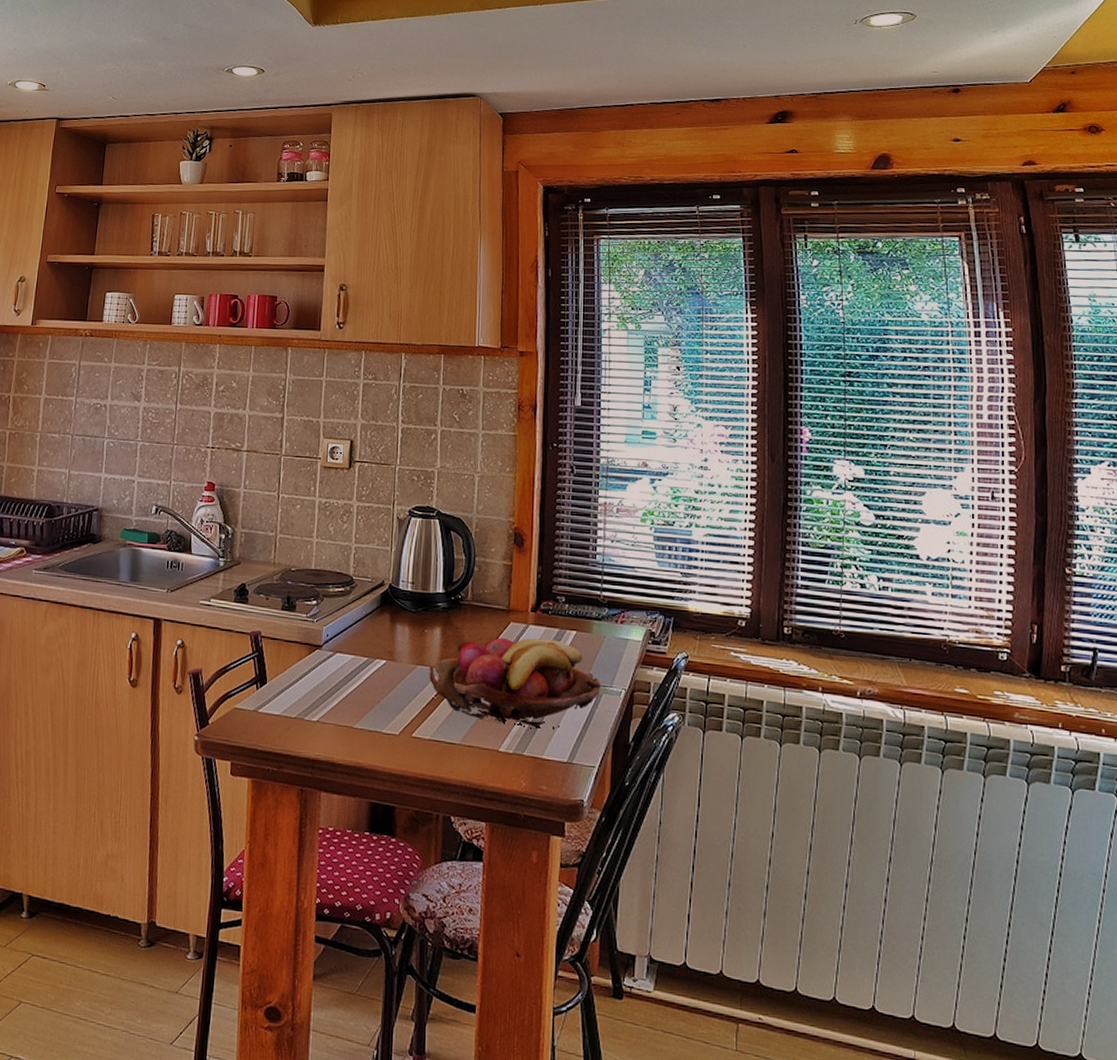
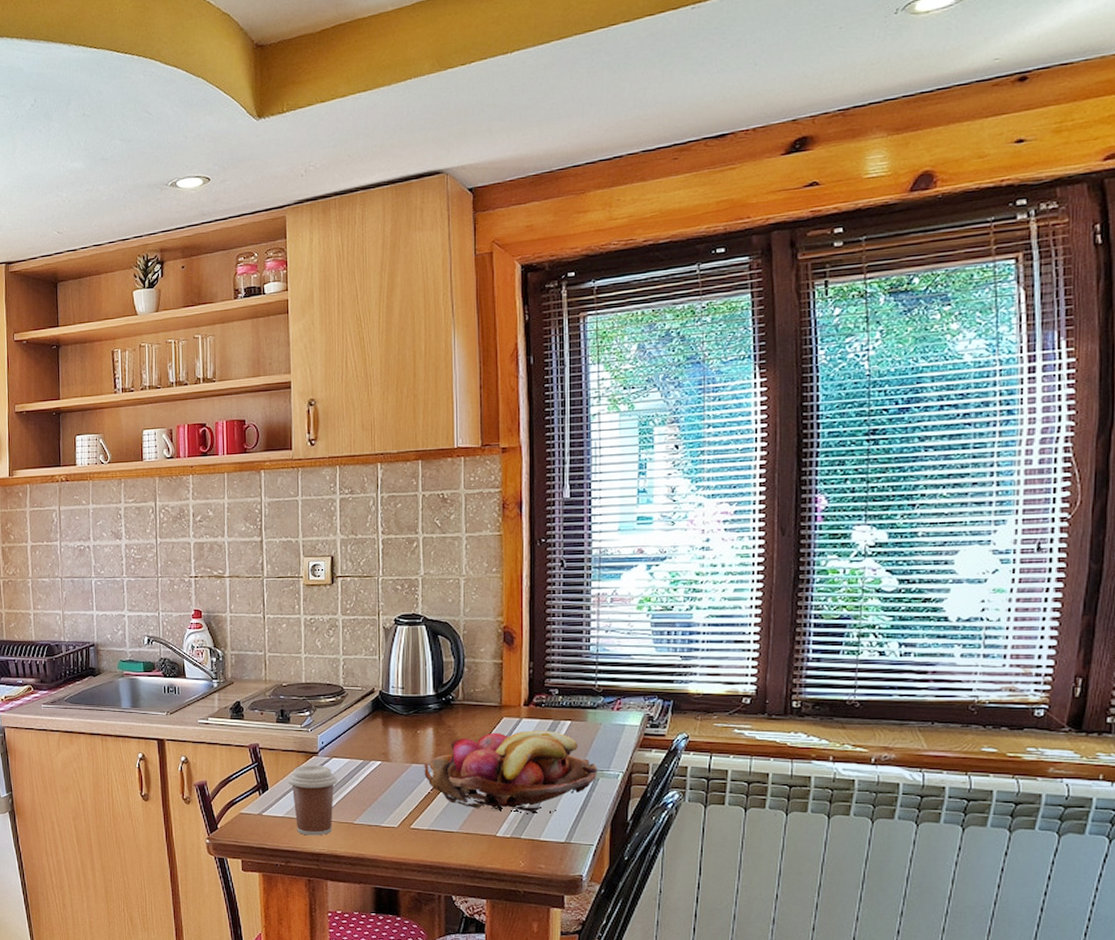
coffee cup: none [289,658,340,739] -> present [288,765,337,836]

